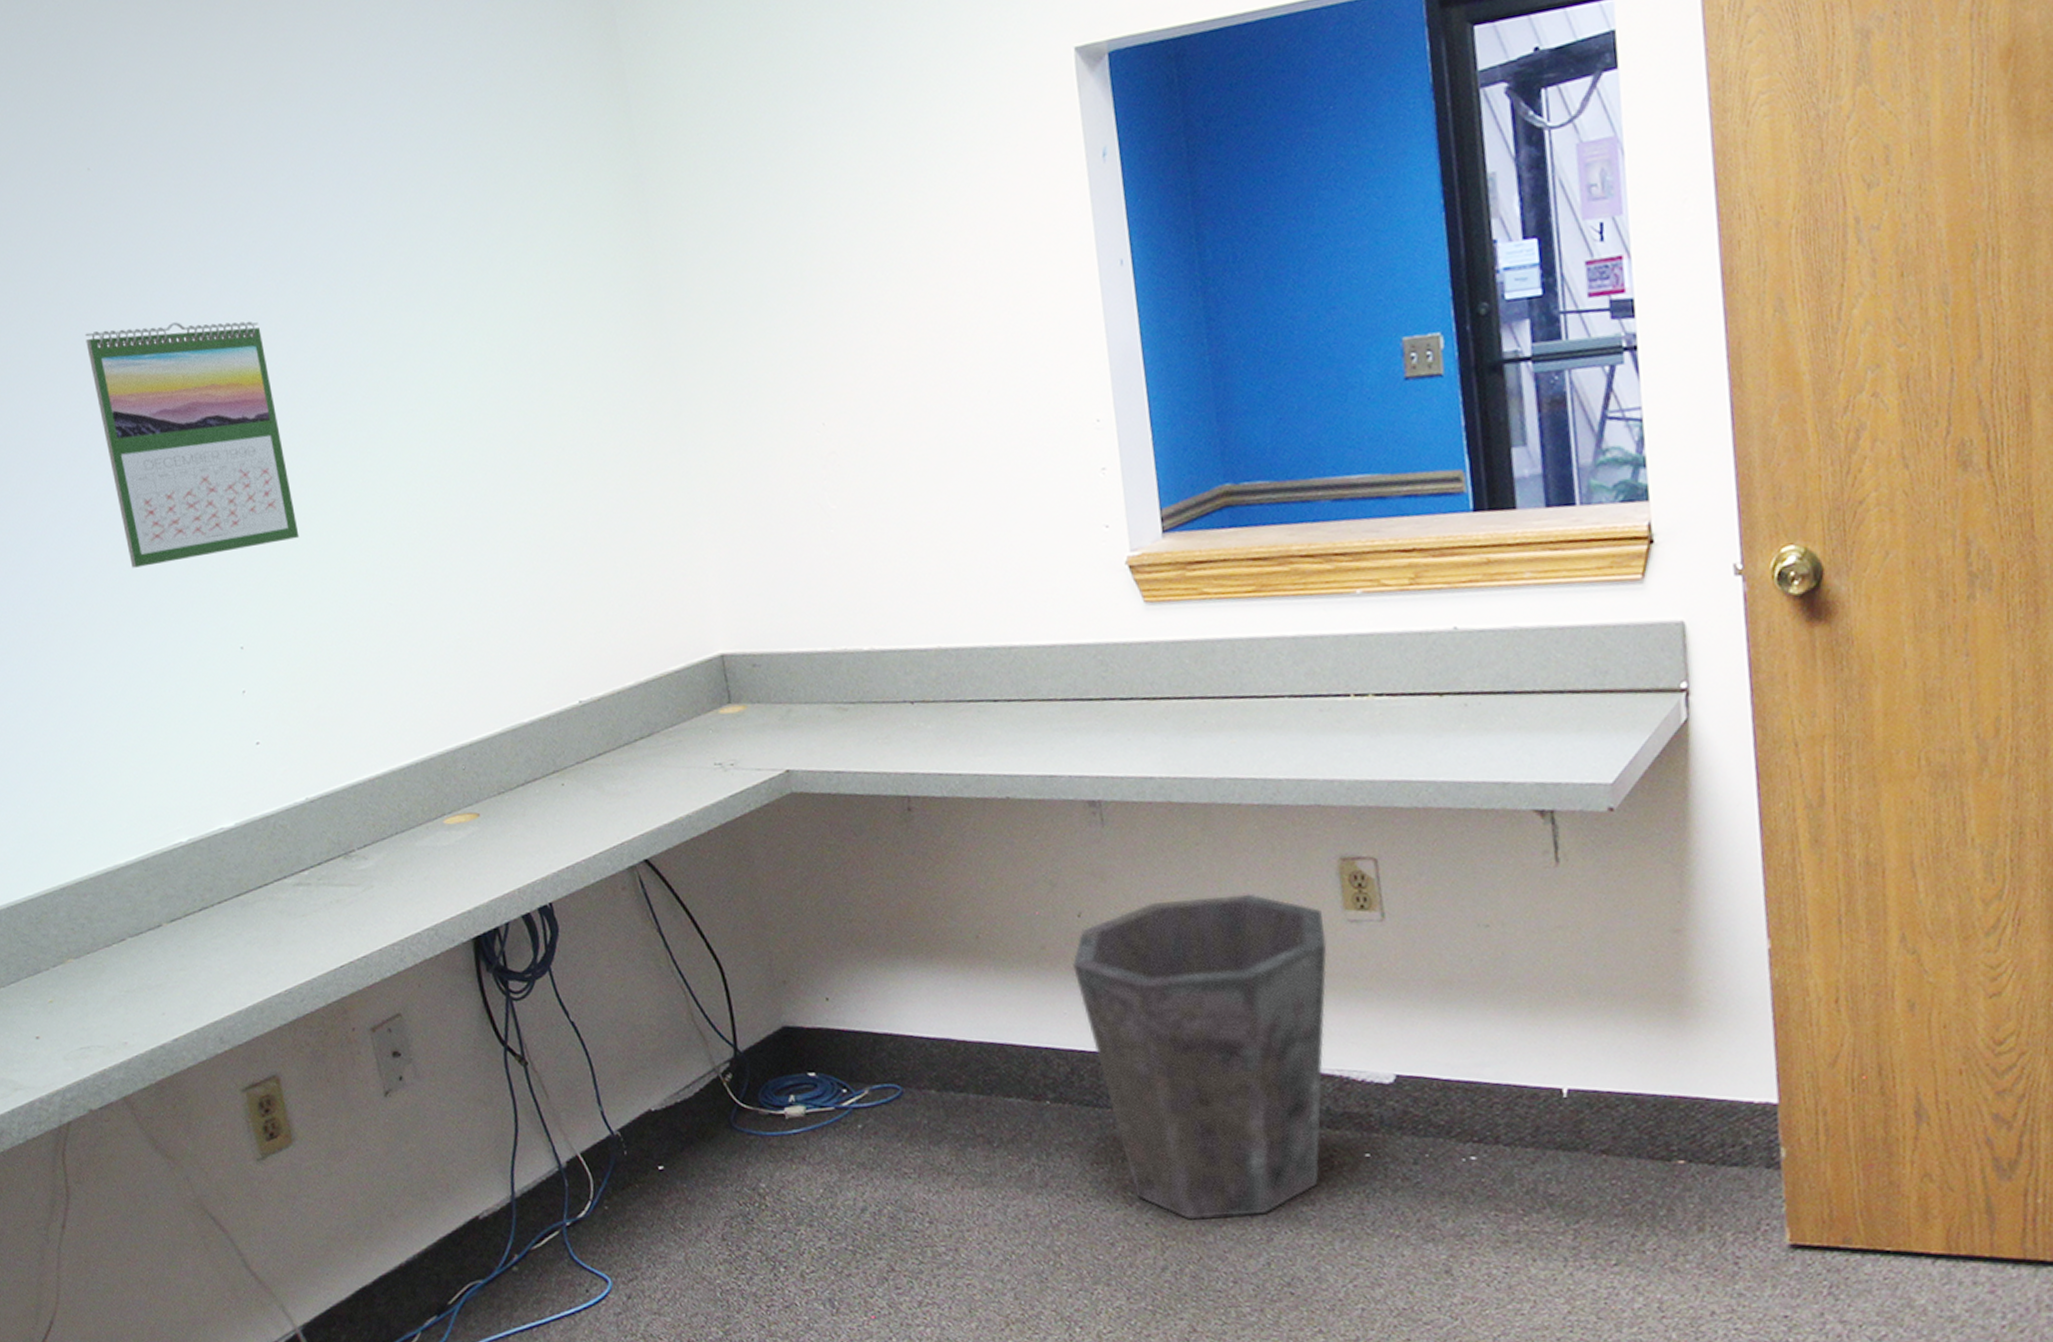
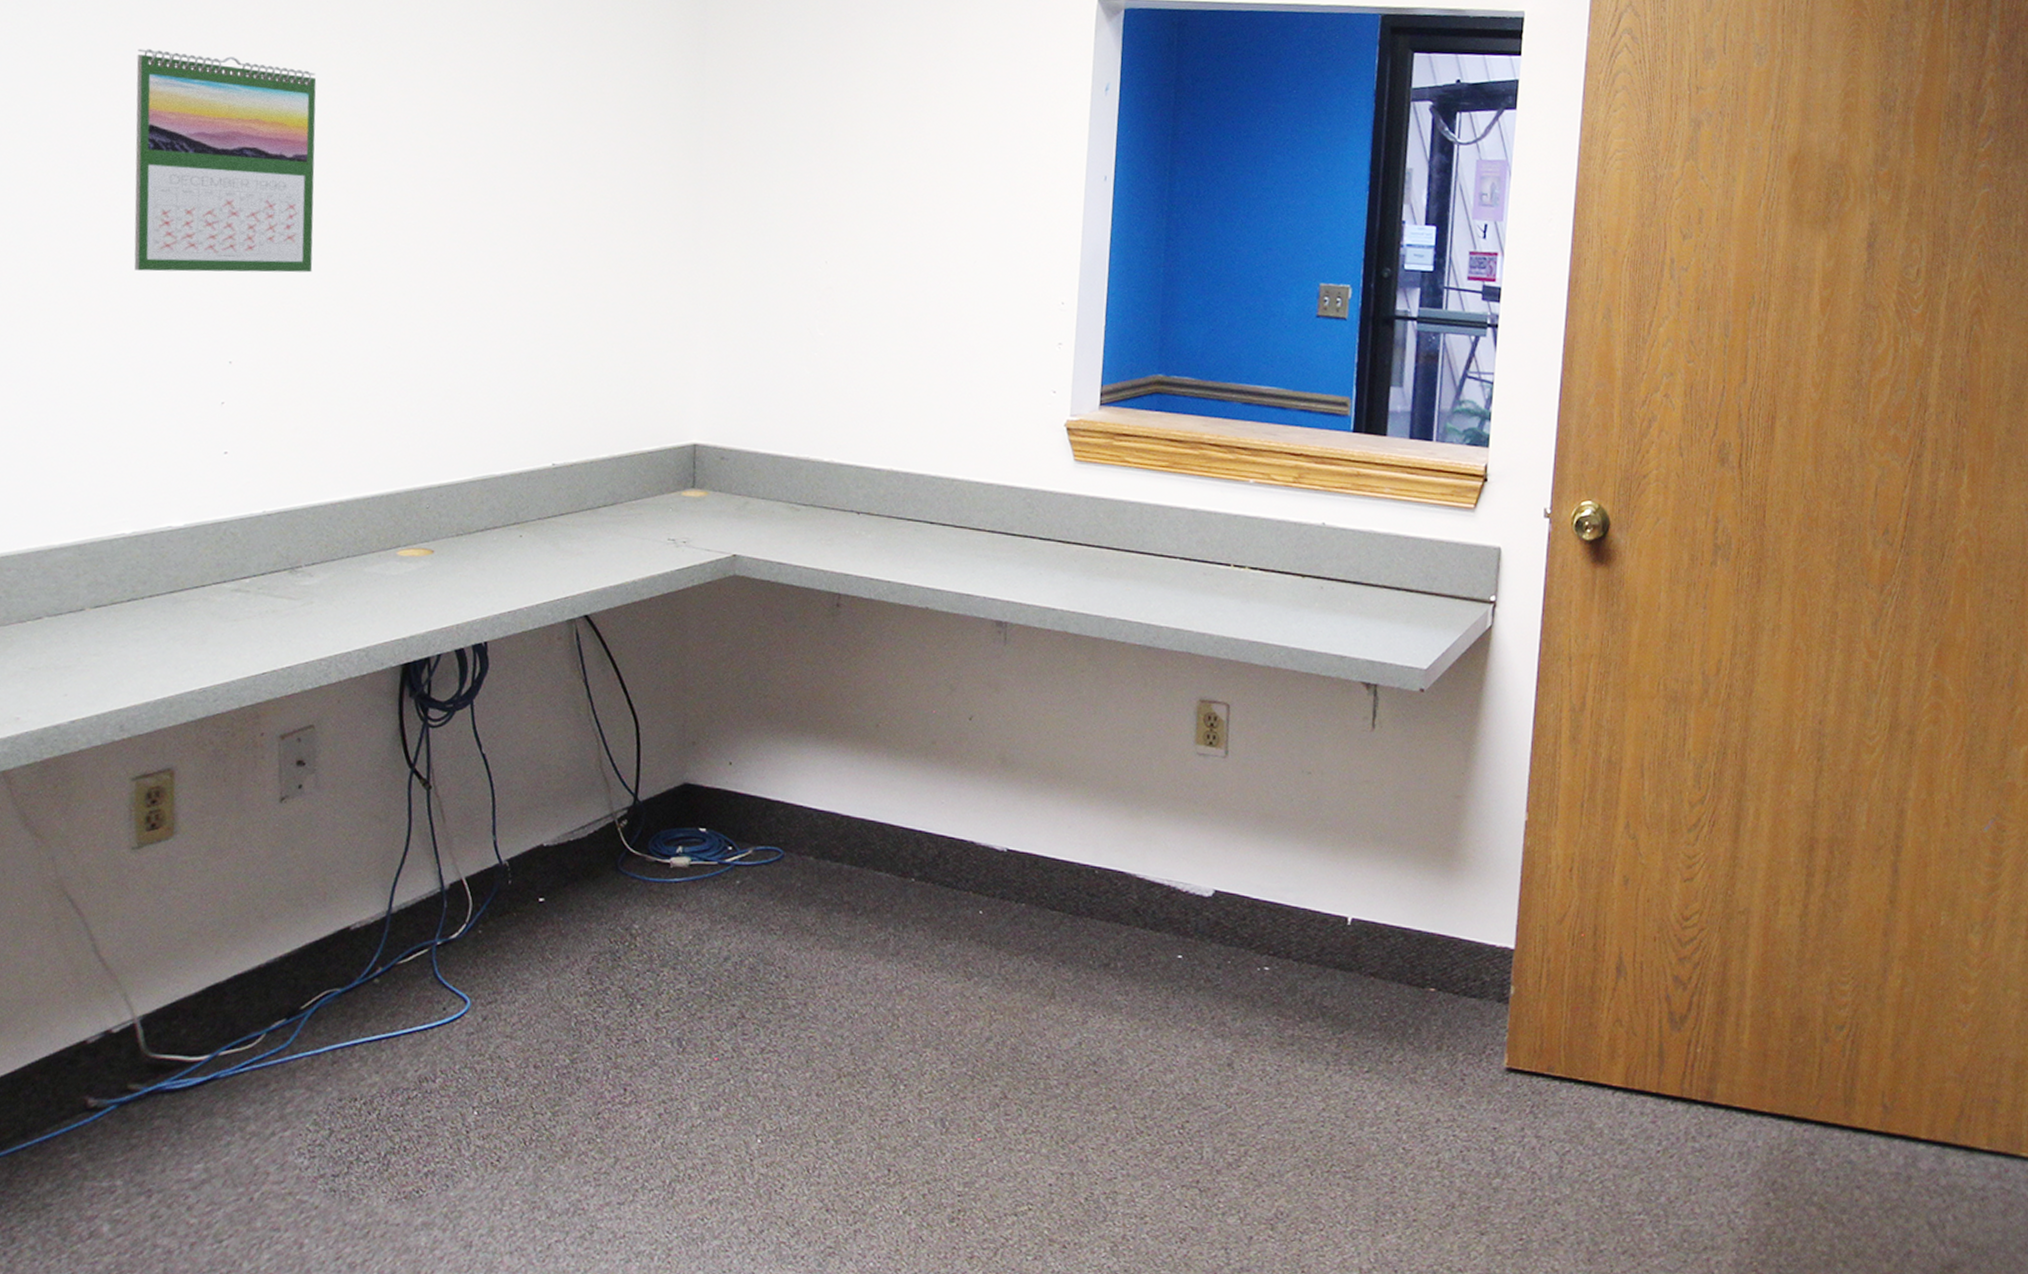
waste bin: present [1072,893,1328,1220] -> none [957,715,1177,1000]

